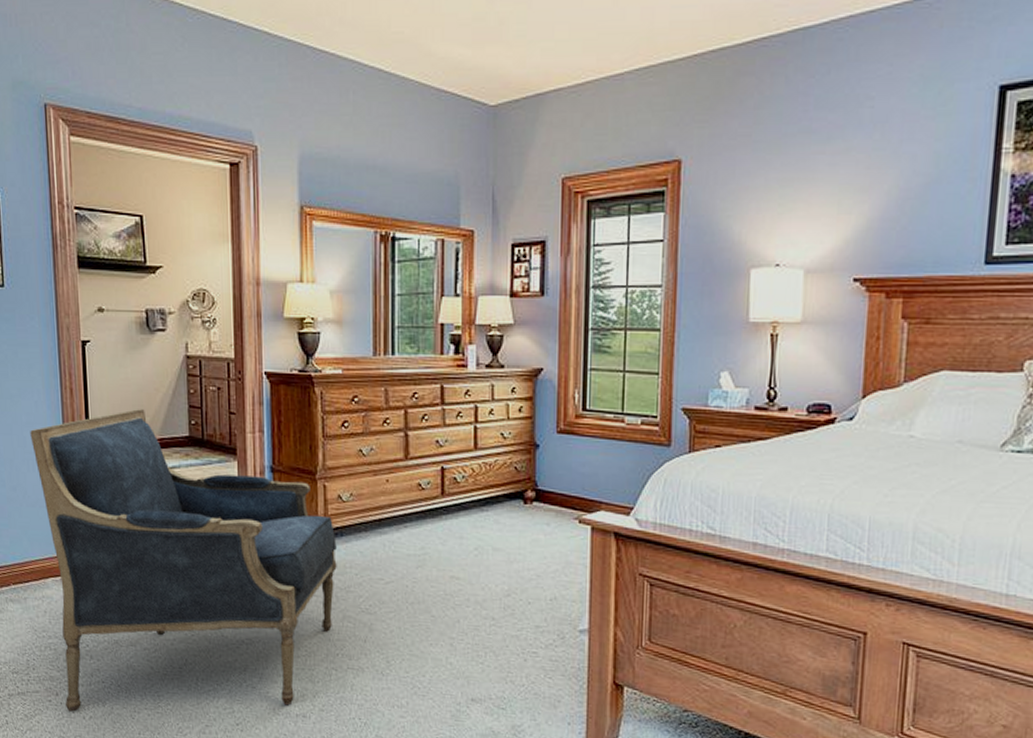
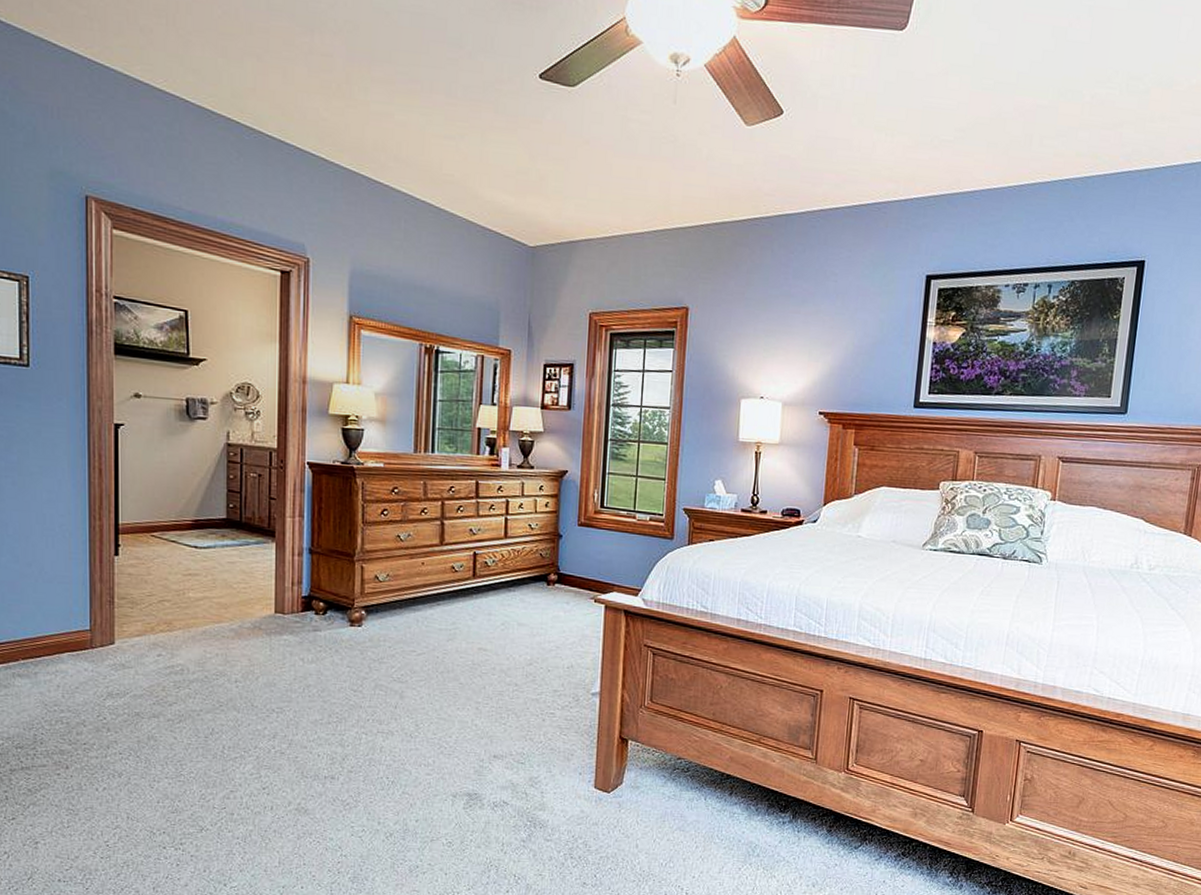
armchair: present [30,409,337,712] -> none [51,491,372,784]

